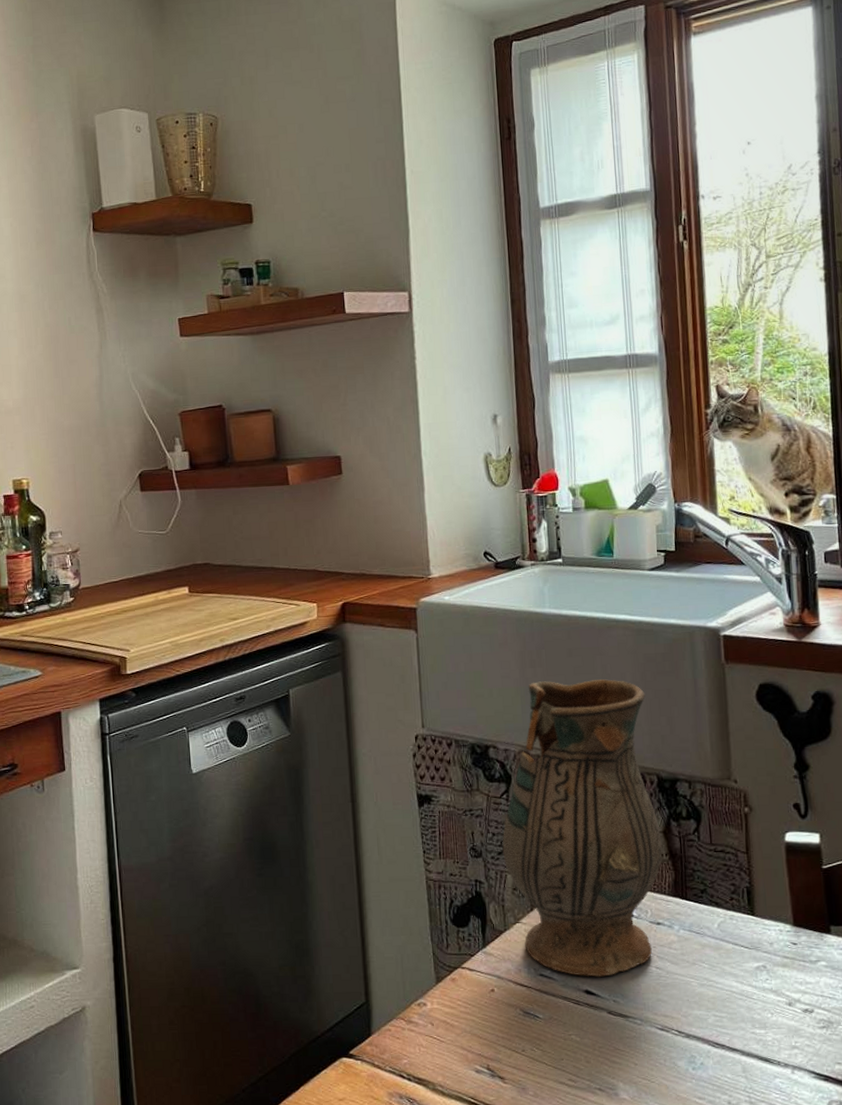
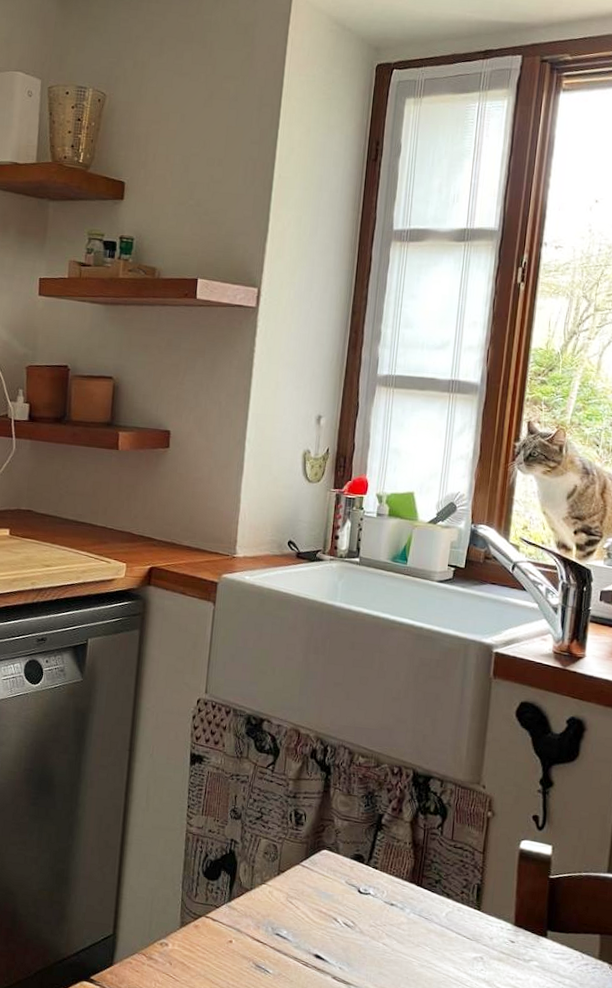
ceramic pitcher: present [502,679,662,977] -> none [260,667,415,945]

